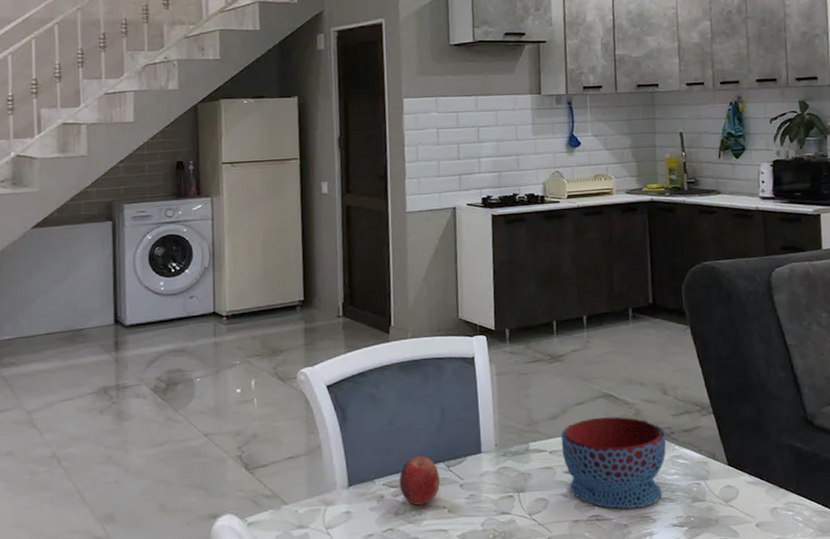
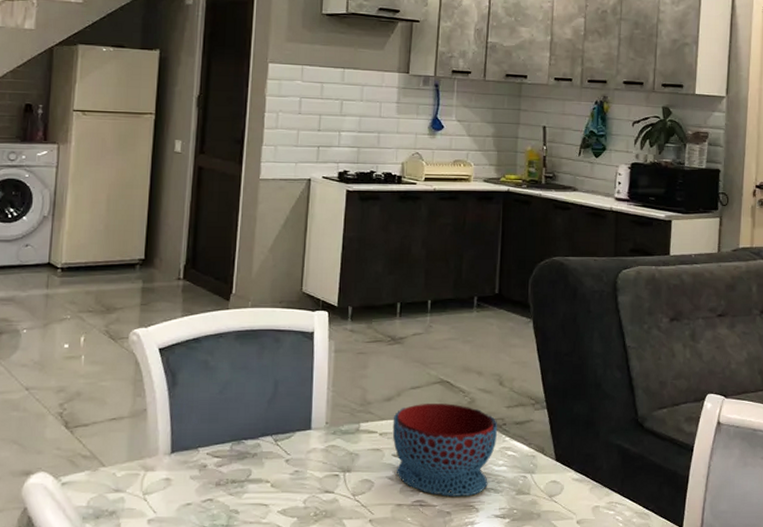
fruit: present [399,456,440,505] -> none [223,428,266,477]

